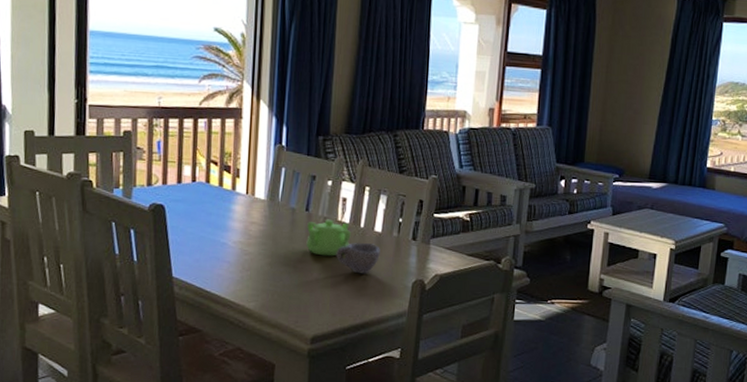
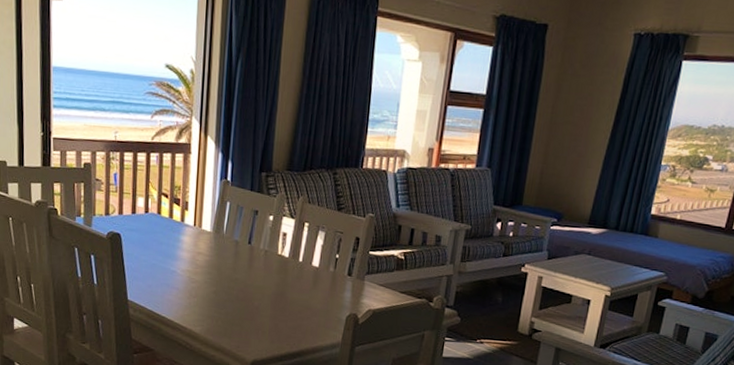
teapot: present [306,219,351,257] -> none [248,252,290,288]
cup: present [336,242,380,274] -> none [275,275,317,306]

